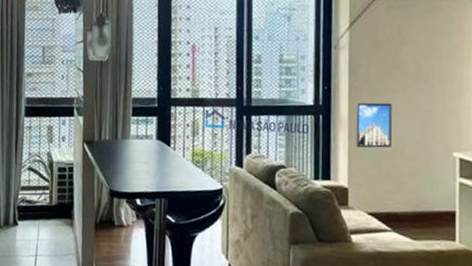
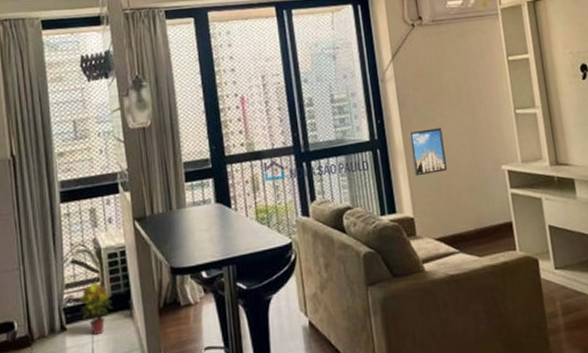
potted plant: none [30,189,57,234] -> present [80,282,112,335]

